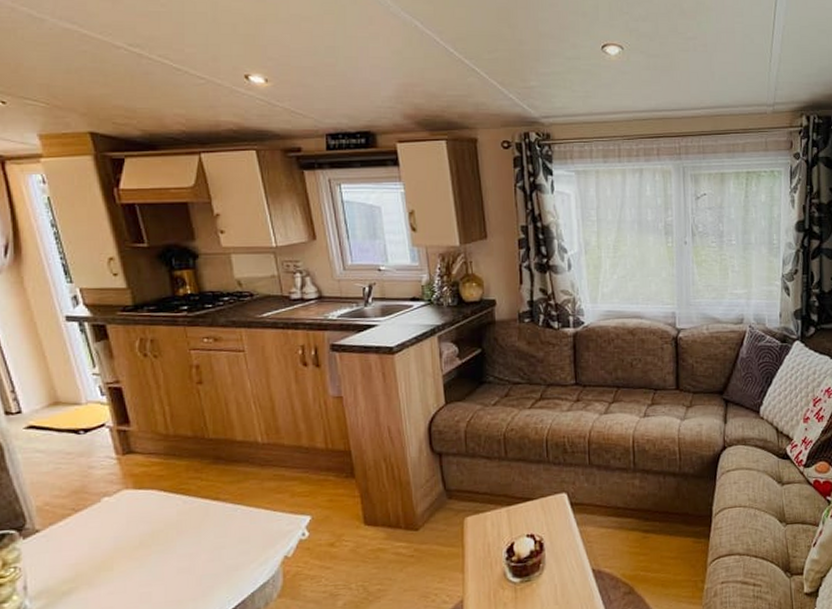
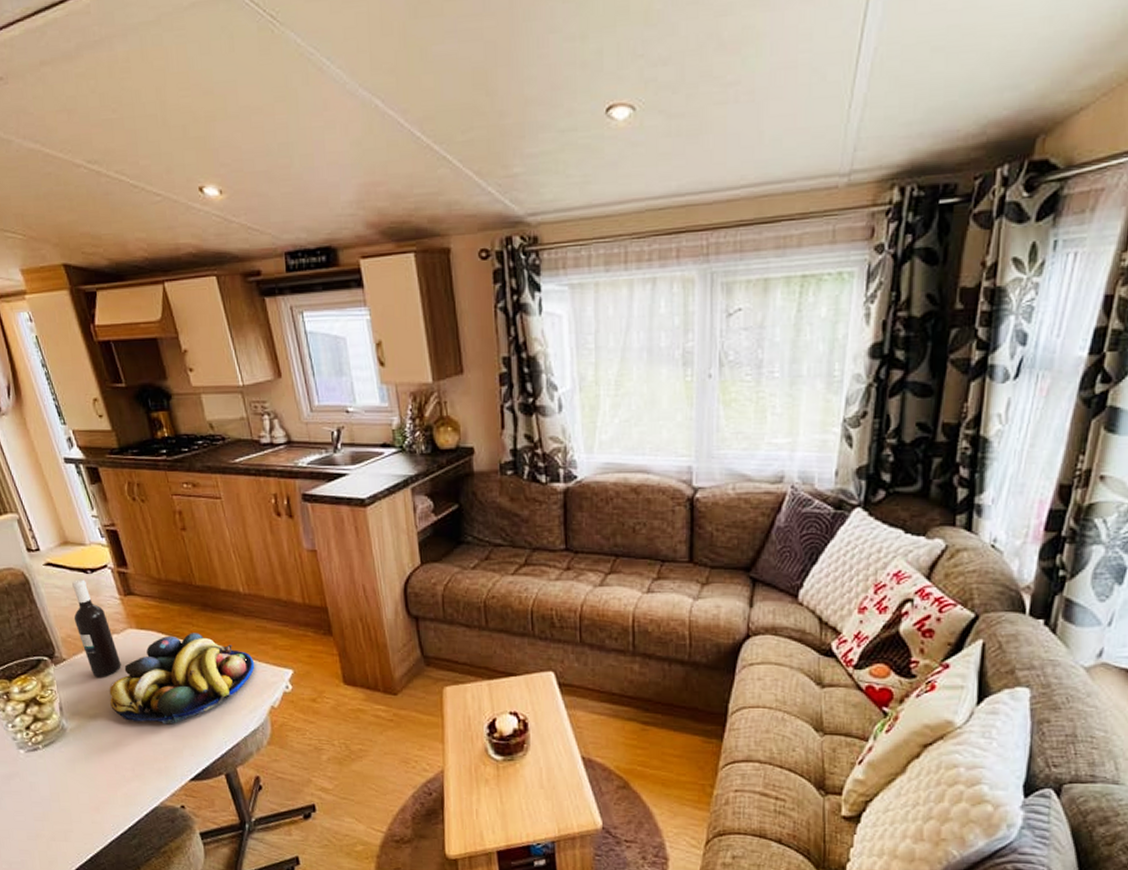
wine bottle: none [55,441,110,547] -> present [72,579,122,677]
fruit bowl: none [91,487,269,592] -> present [109,633,255,724]

